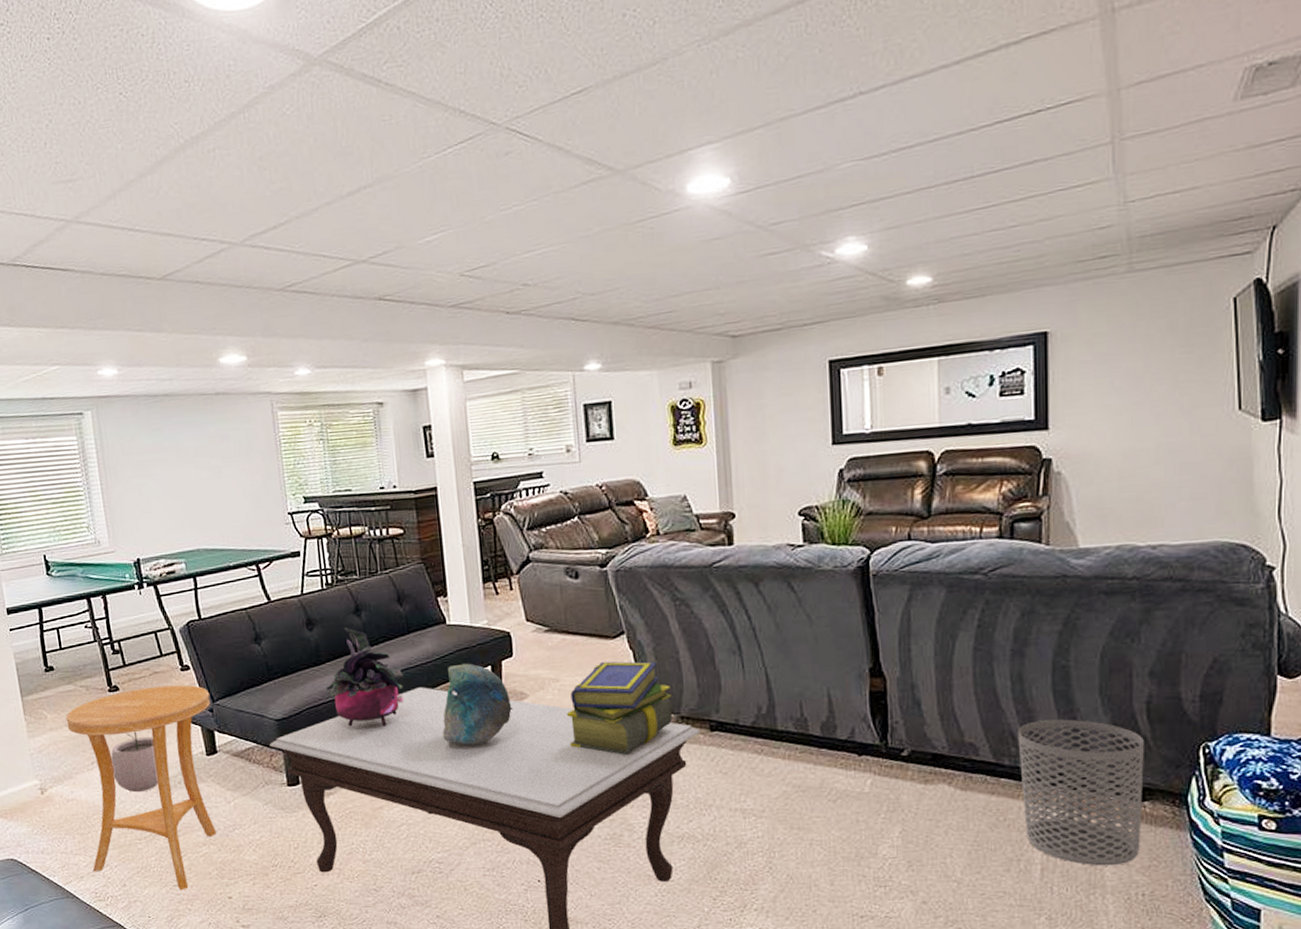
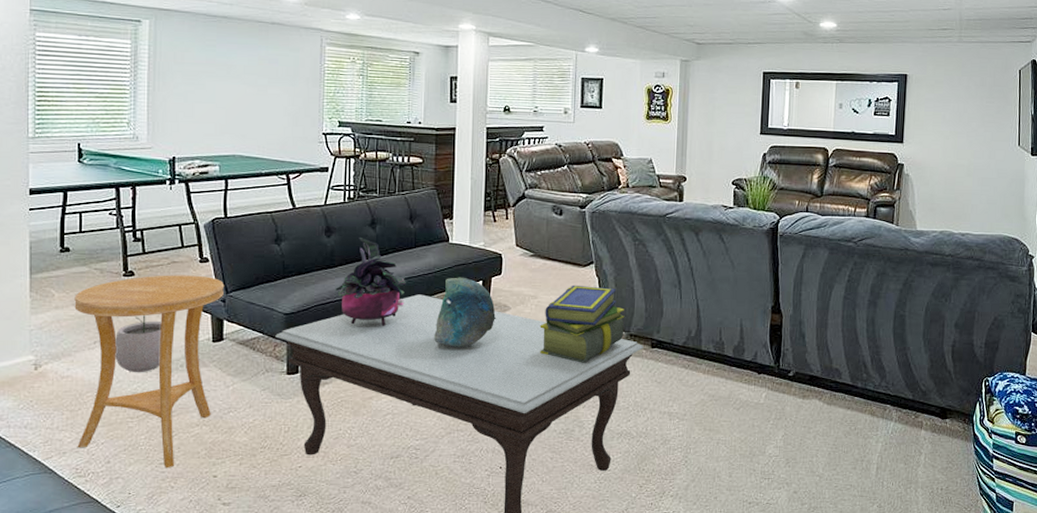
waste bin: present [1017,719,1144,866] -> none [868,354,949,467]

